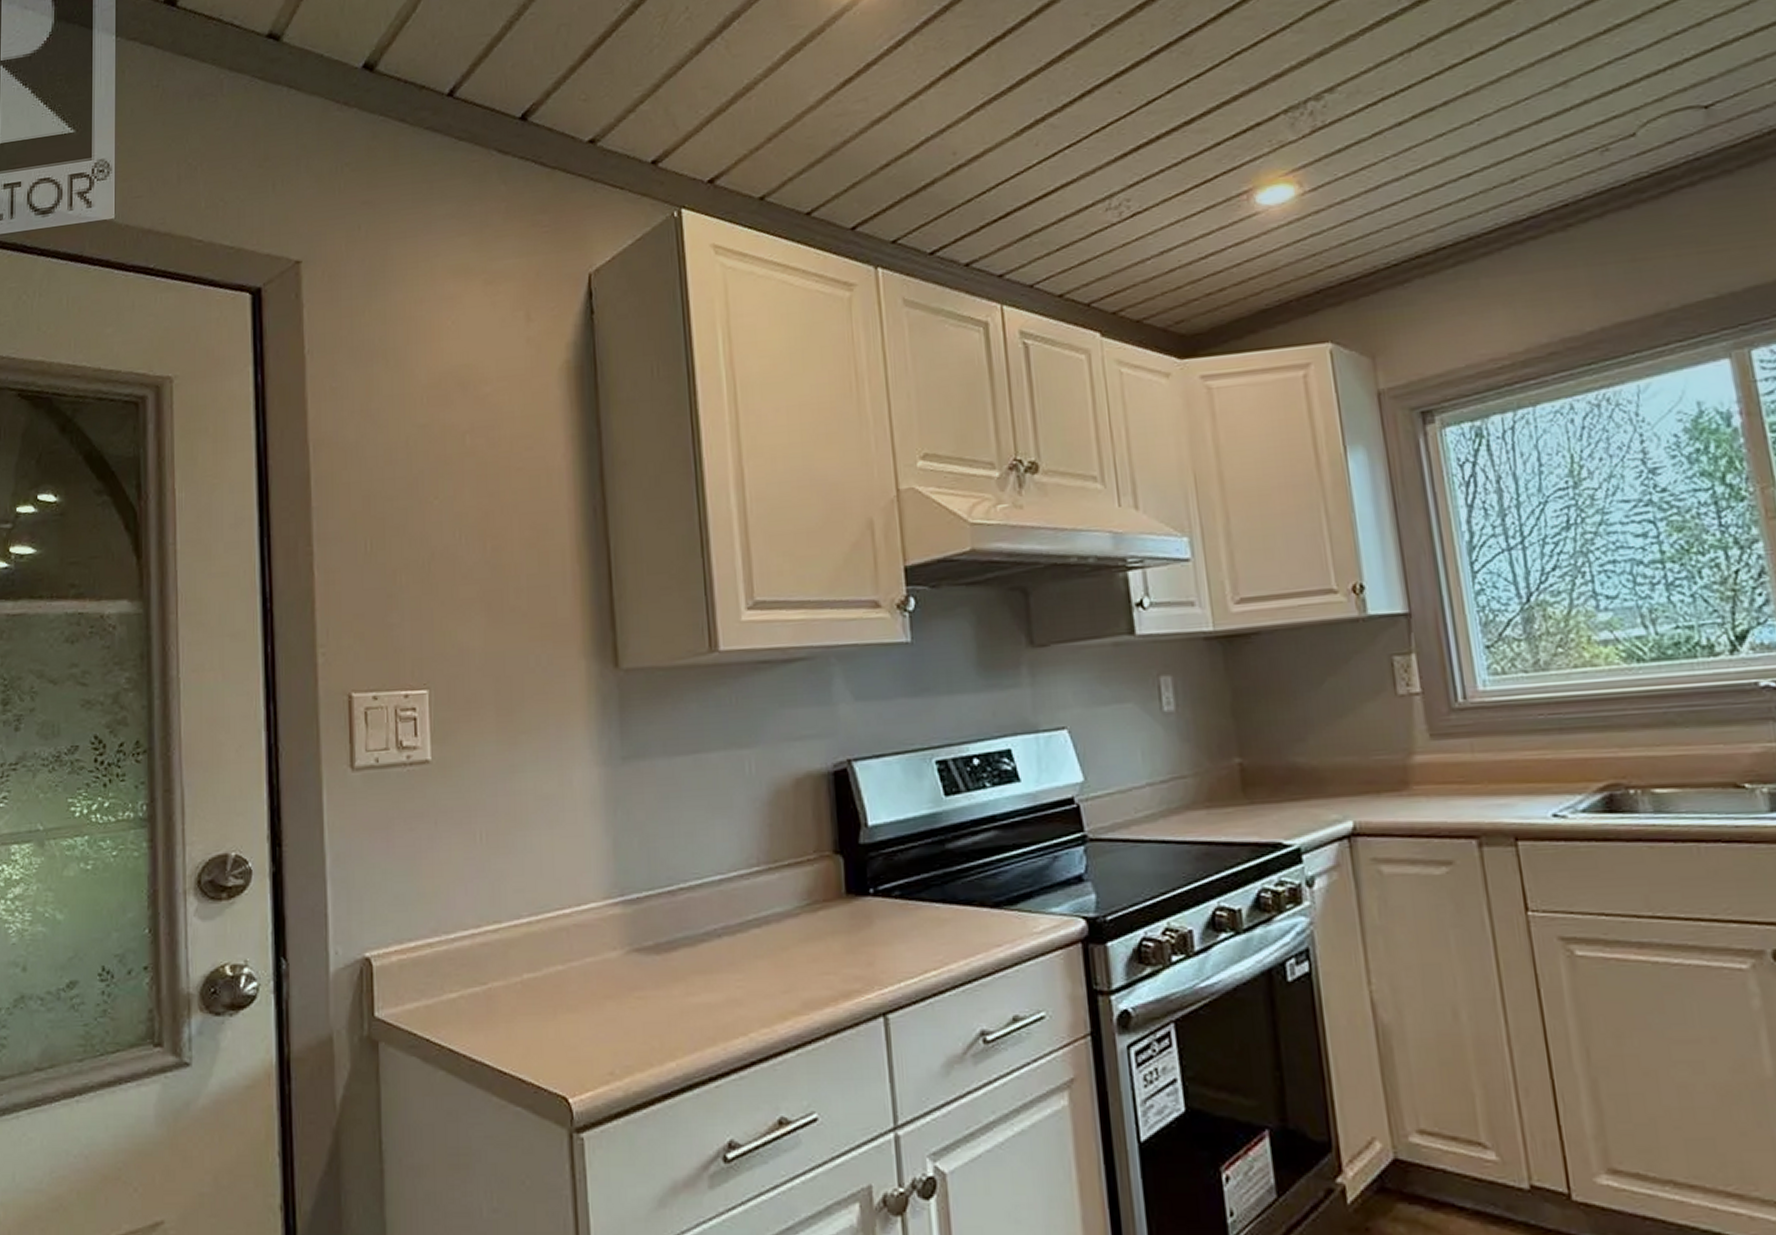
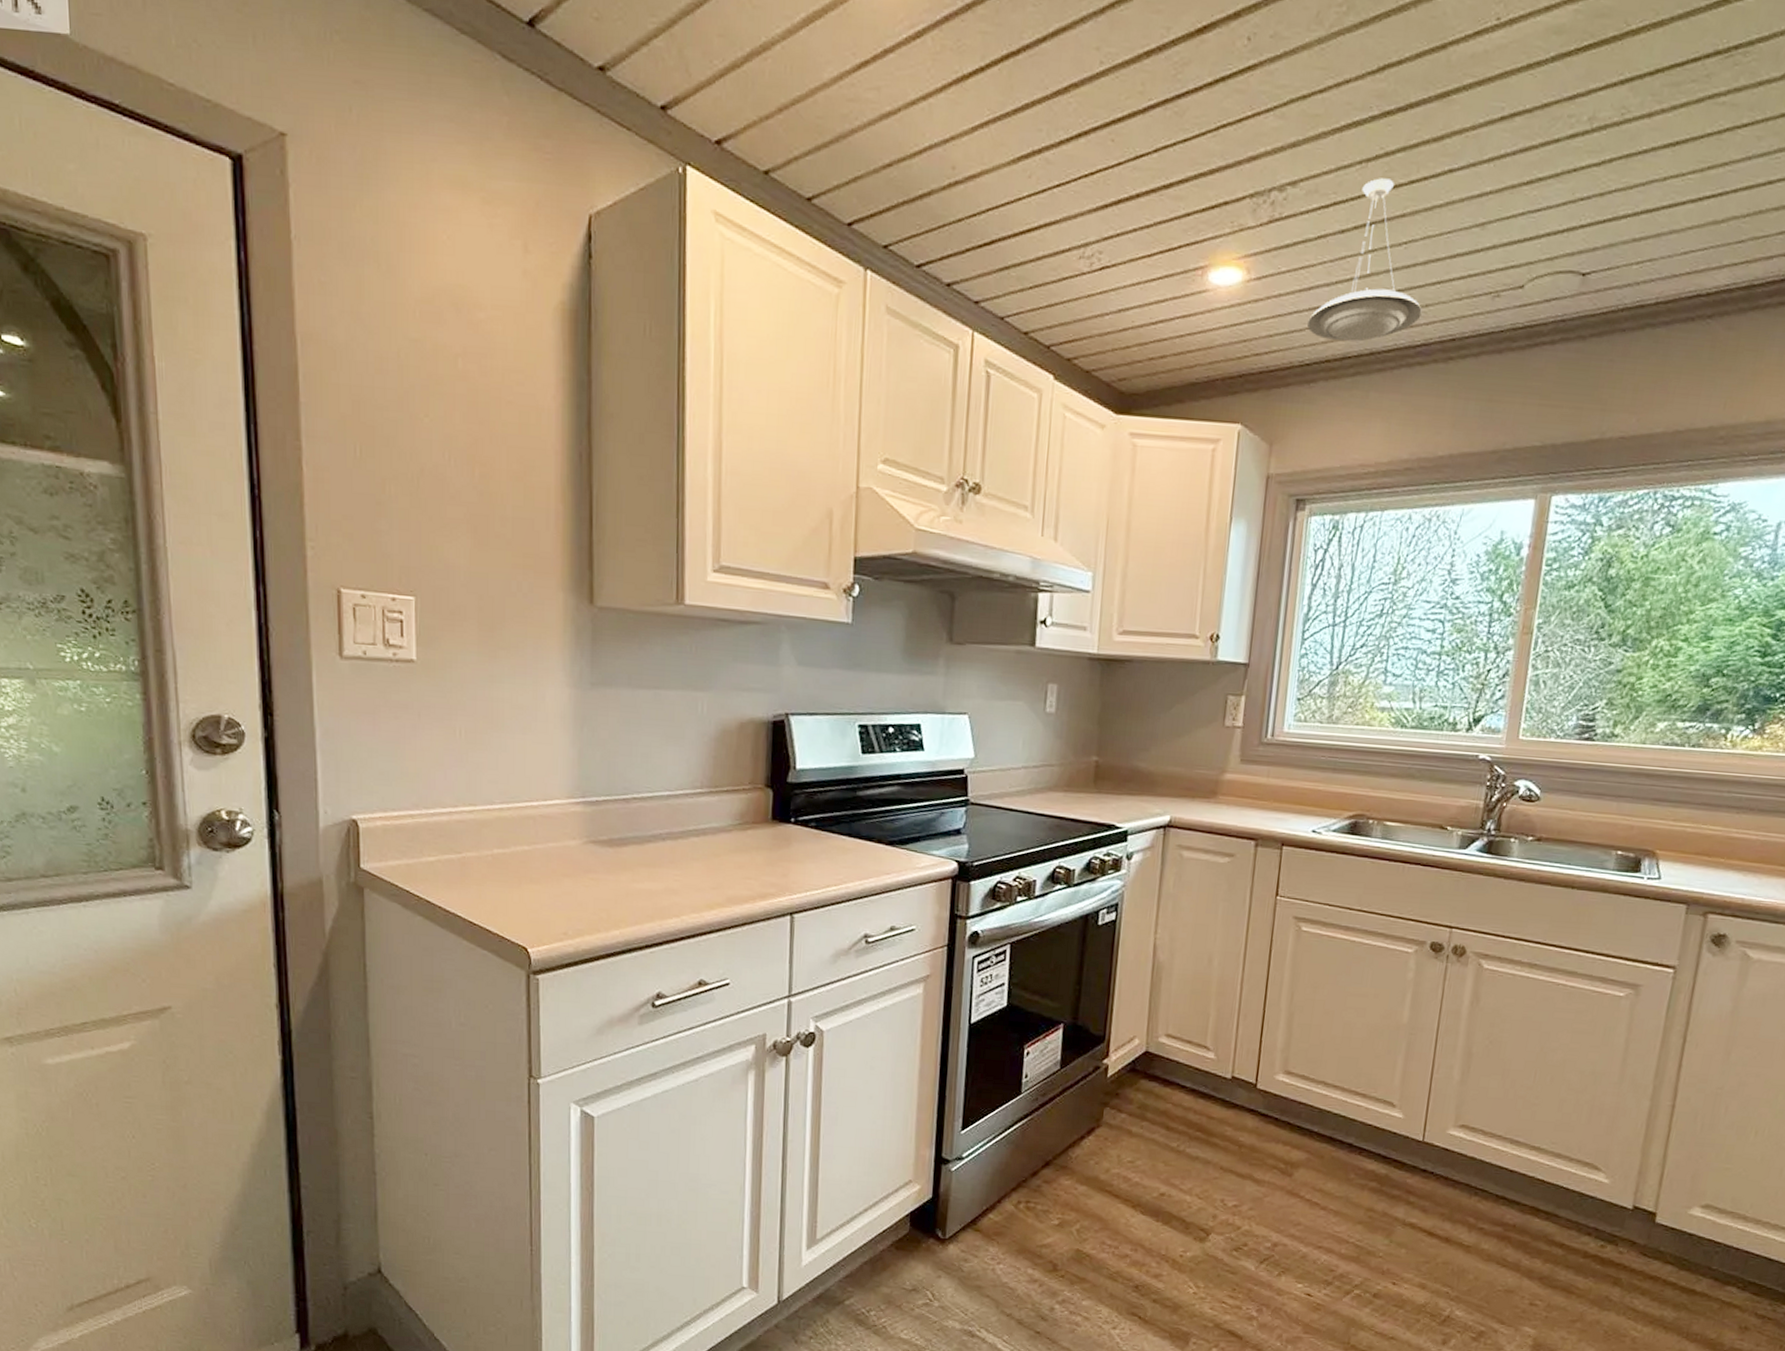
pendant light: none [1382,62,1519,235] -> present [1306,178,1422,342]

